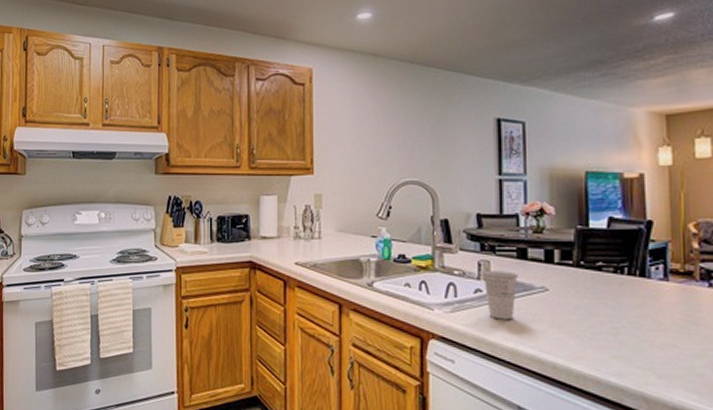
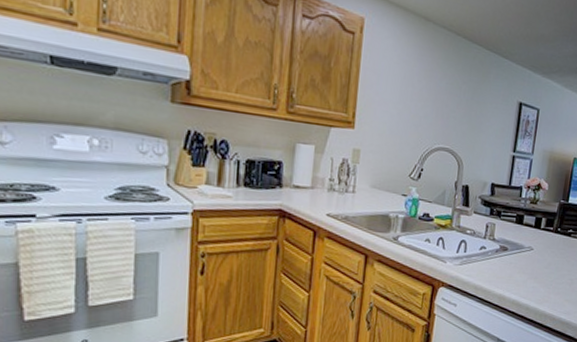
cup: present [483,270,518,320] -> none [488,231,514,272]

